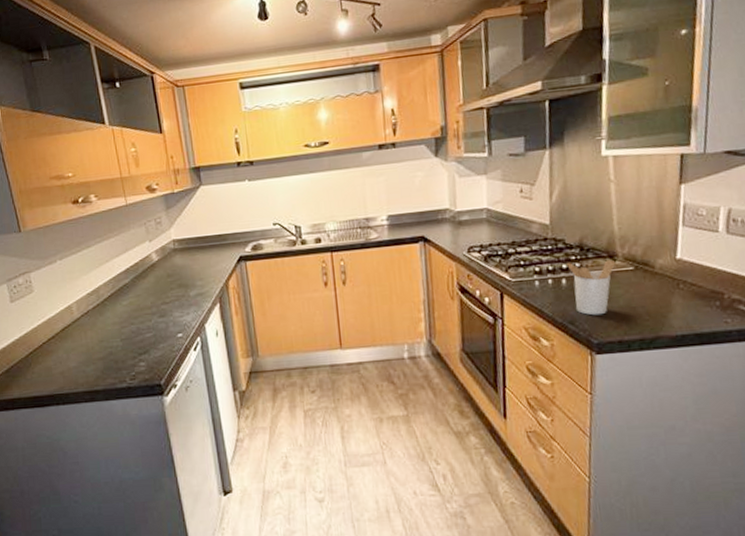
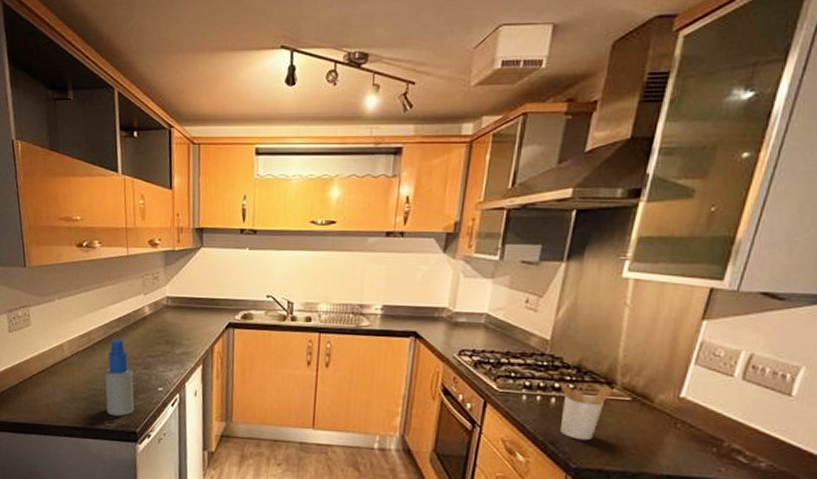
spray bottle: none [120,290,156,372] -> present [105,338,135,417]

